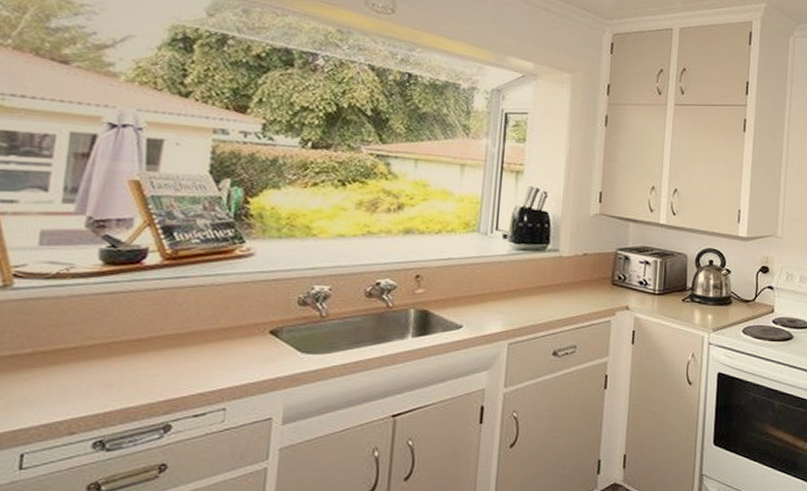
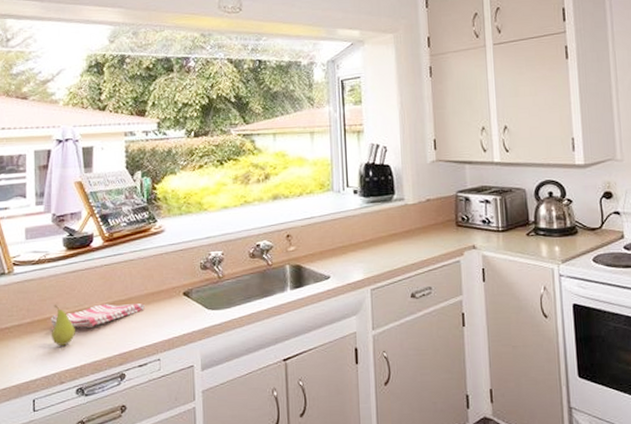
fruit: none [62,333,103,386] -> present [51,305,75,346]
dish towel: none [64,337,213,365] -> present [50,303,145,328]

